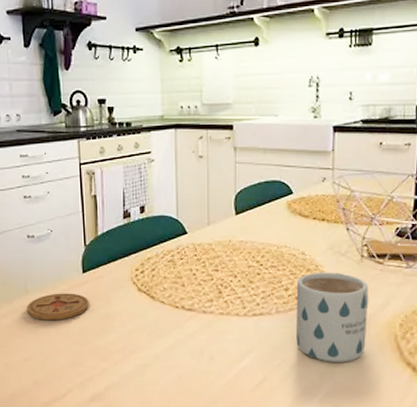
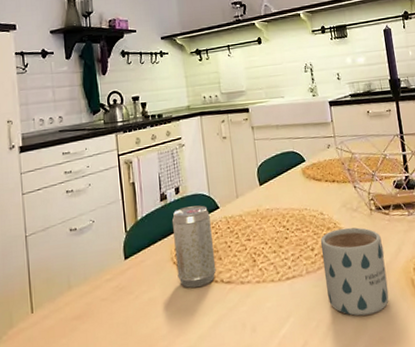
coaster: present [26,293,89,321] -> none [69,281,133,316]
beverage can: none [135,228,178,310] -> present [172,205,217,288]

